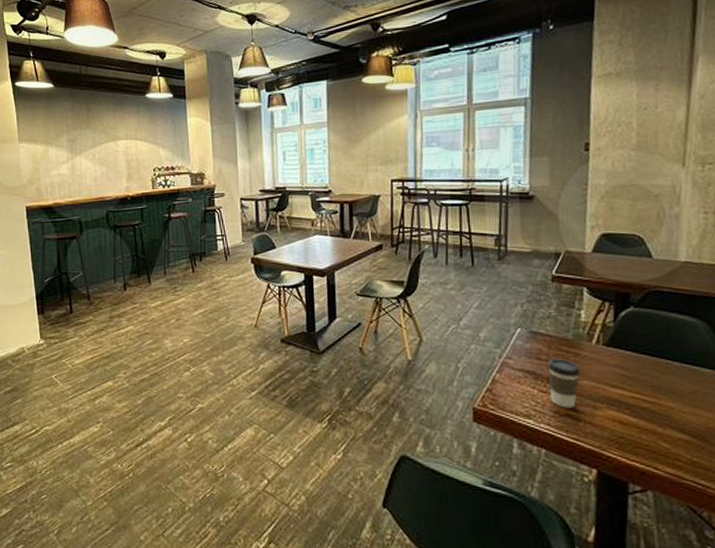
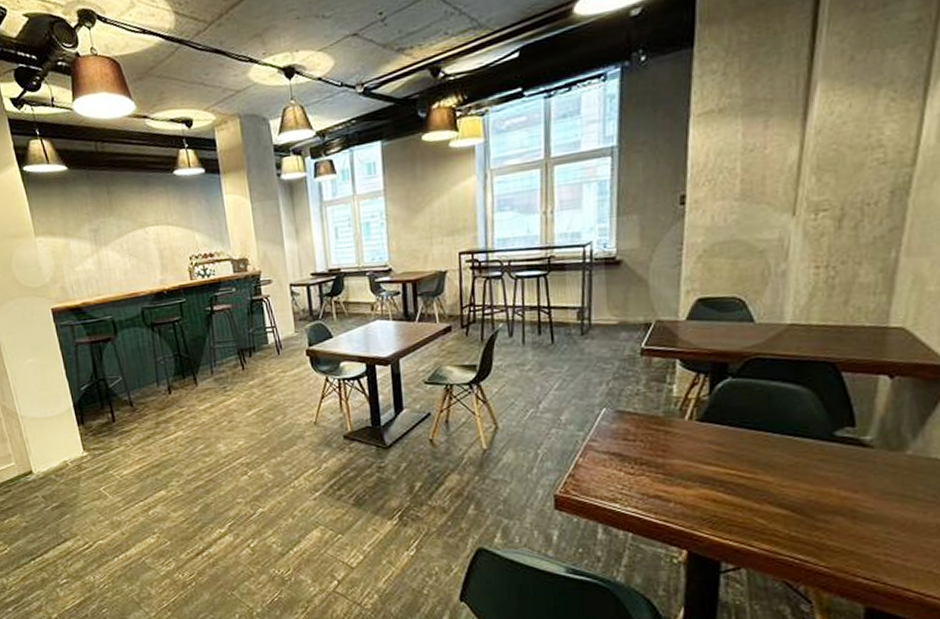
coffee cup: present [547,359,581,409] -> none [635,438,671,490]

